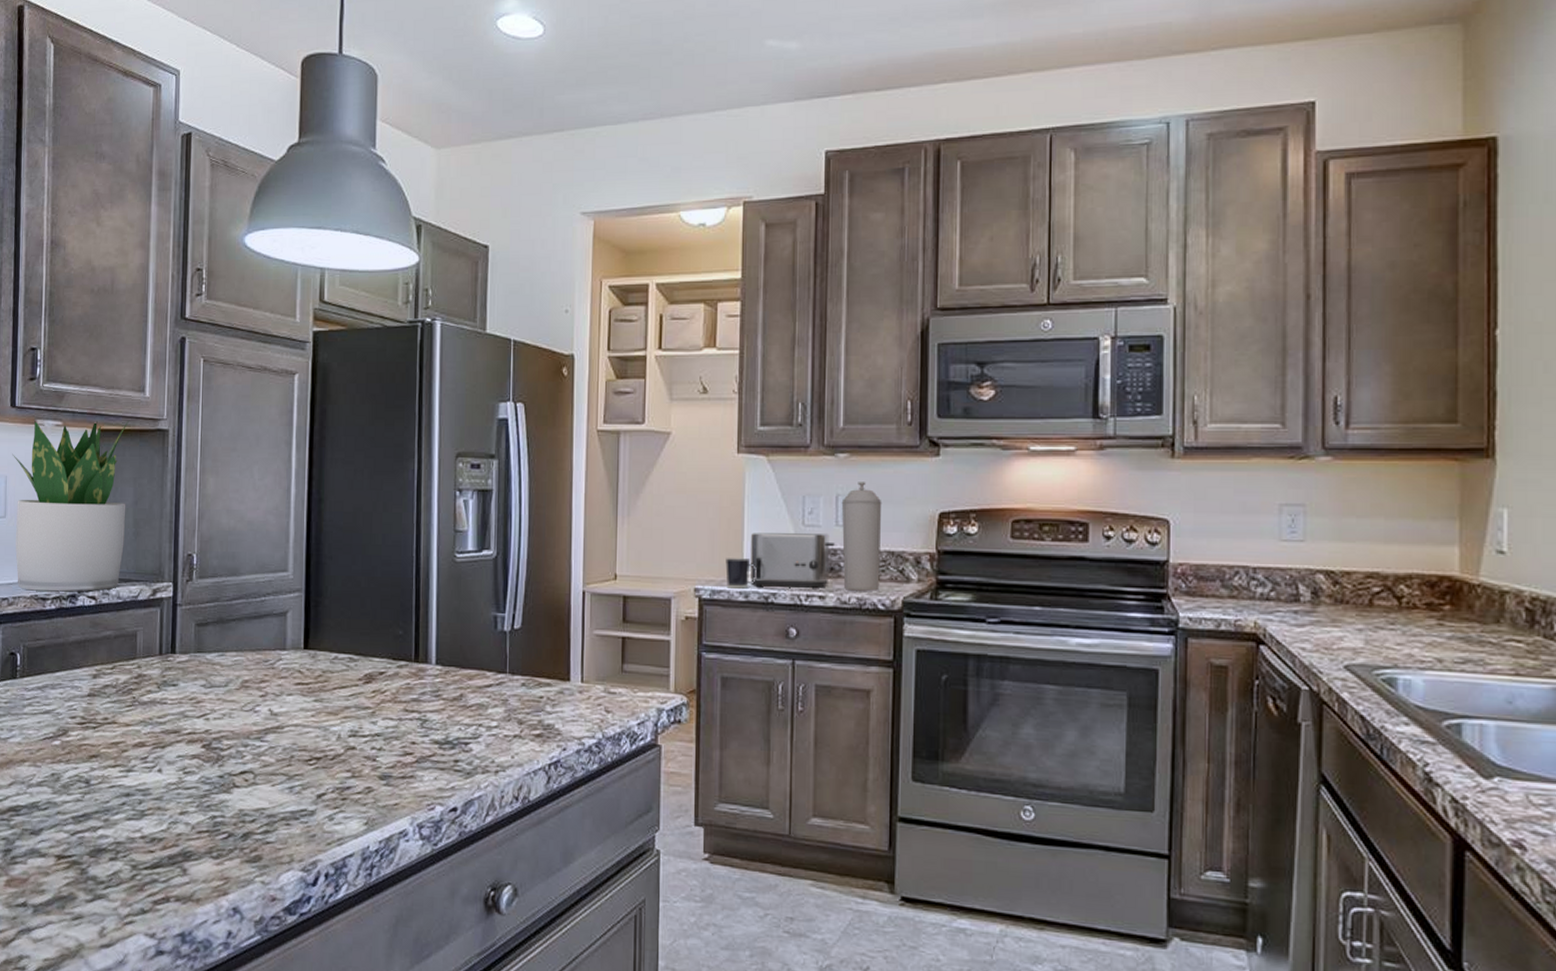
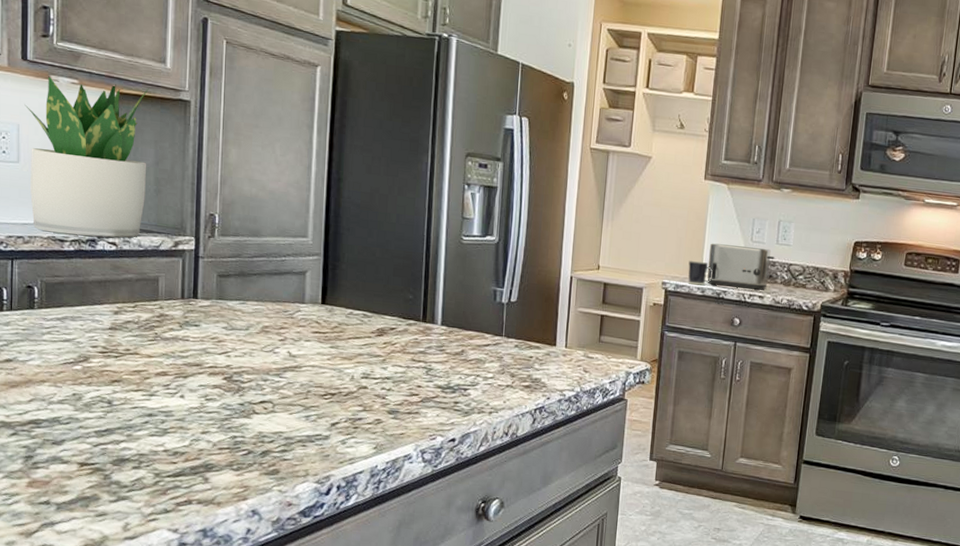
canister: present [841,482,882,591] -> none [778,212,813,296]

